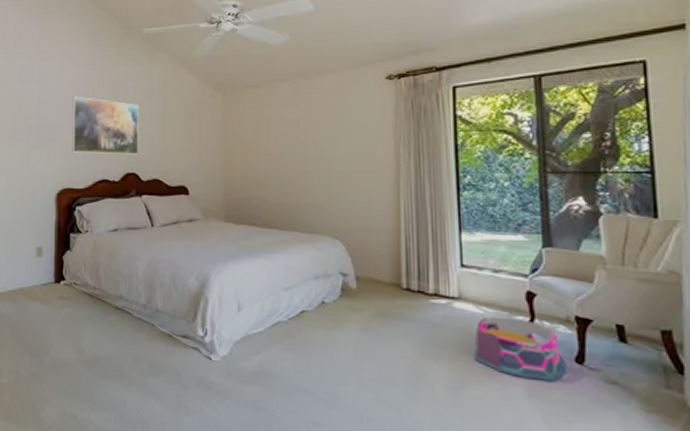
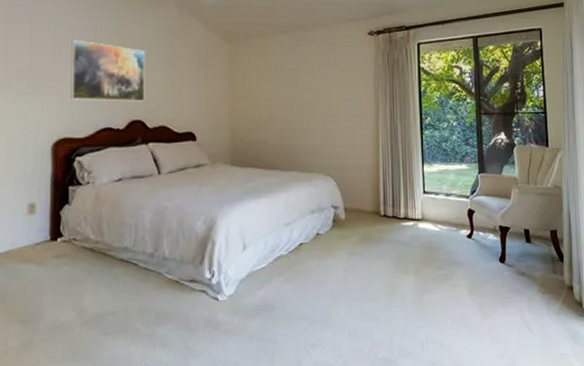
storage bin: present [474,316,566,381] -> none [433,231,494,280]

